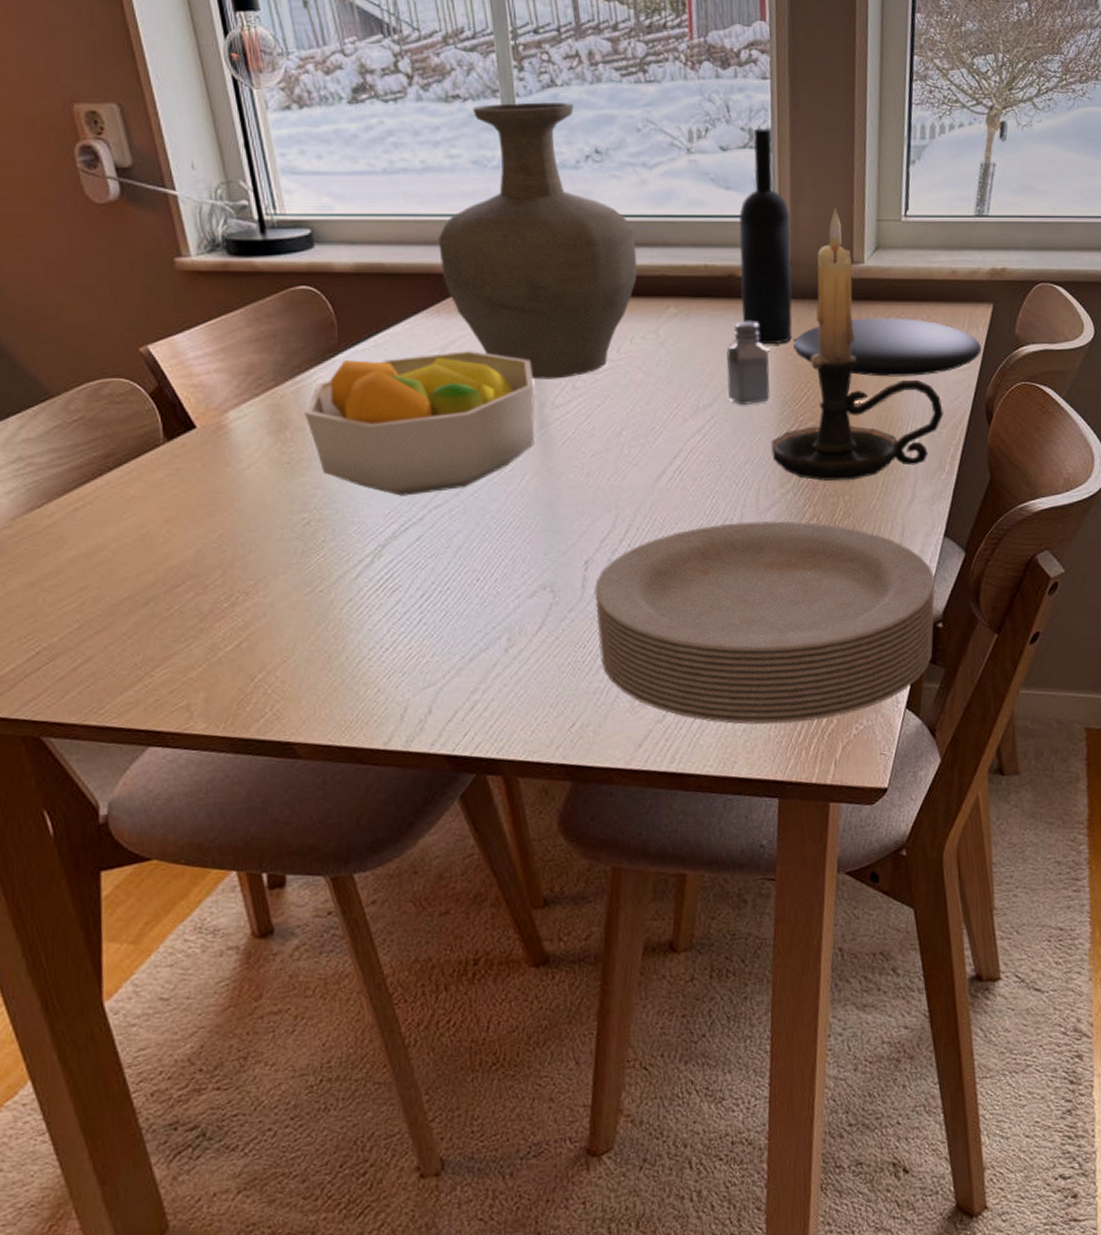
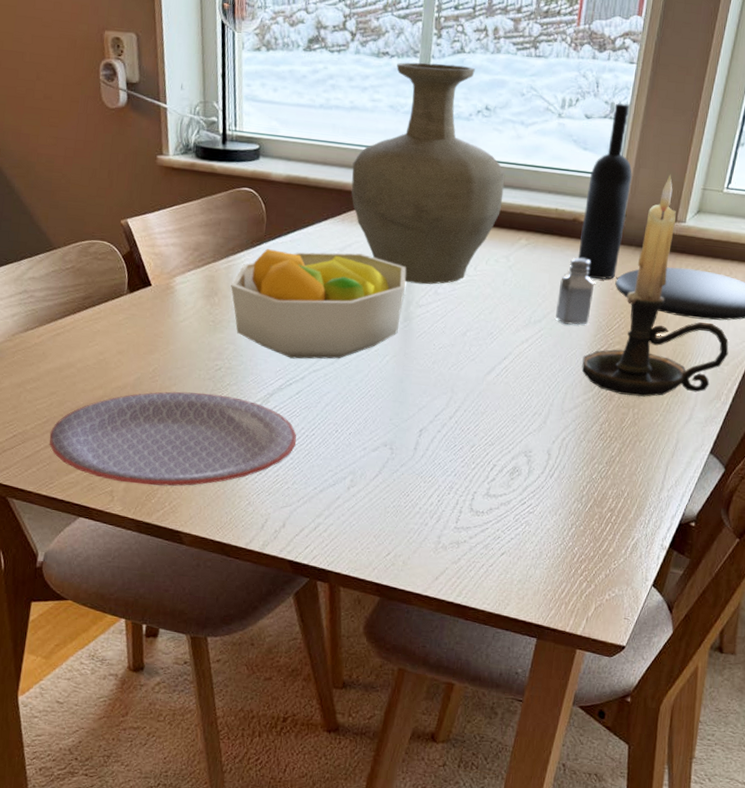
plate: none [87,556,428,691] -> present [49,391,297,487]
plate: present [594,521,935,725] -> none [418,416,696,583]

